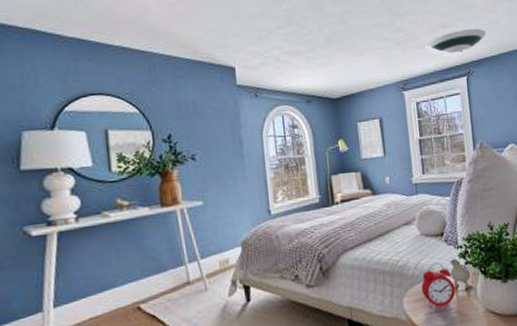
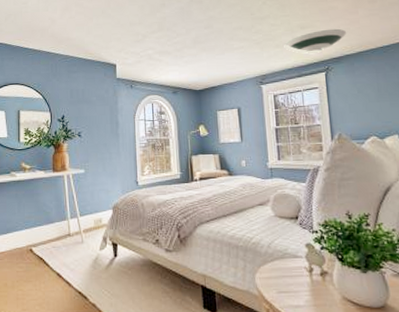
alarm clock: present [421,262,456,310] -> none [274,244,310,289]

